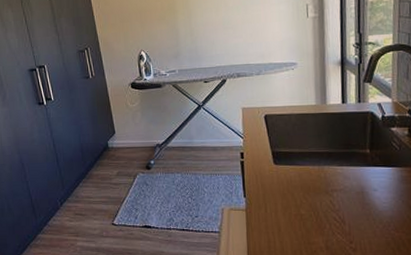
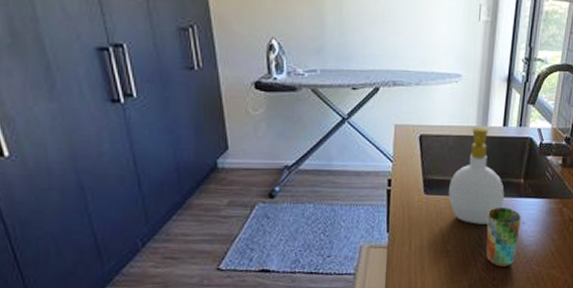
soap bottle: none [296,105,352,191] -> present [449,127,504,224]
cup: none [337,176,373,232] -> present [486,208,522,268]

